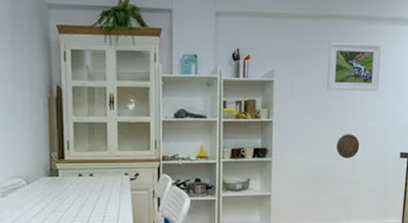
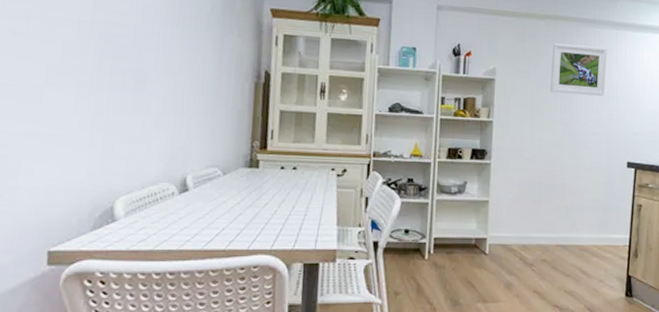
decorative plate: present [337,134,360,159] -> none [560,139,584,166]

